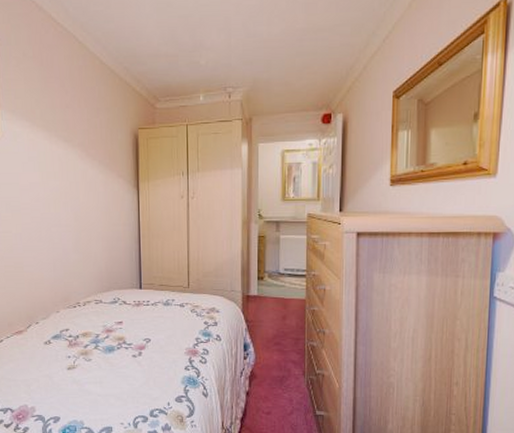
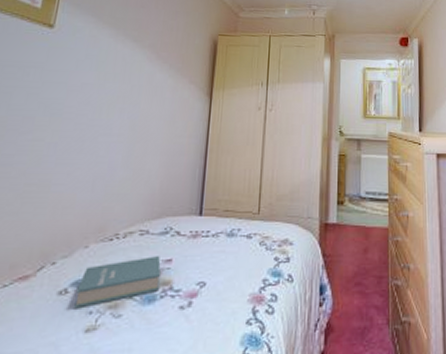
book: none [57,319,116,354] -> present [74,256,162,309]

